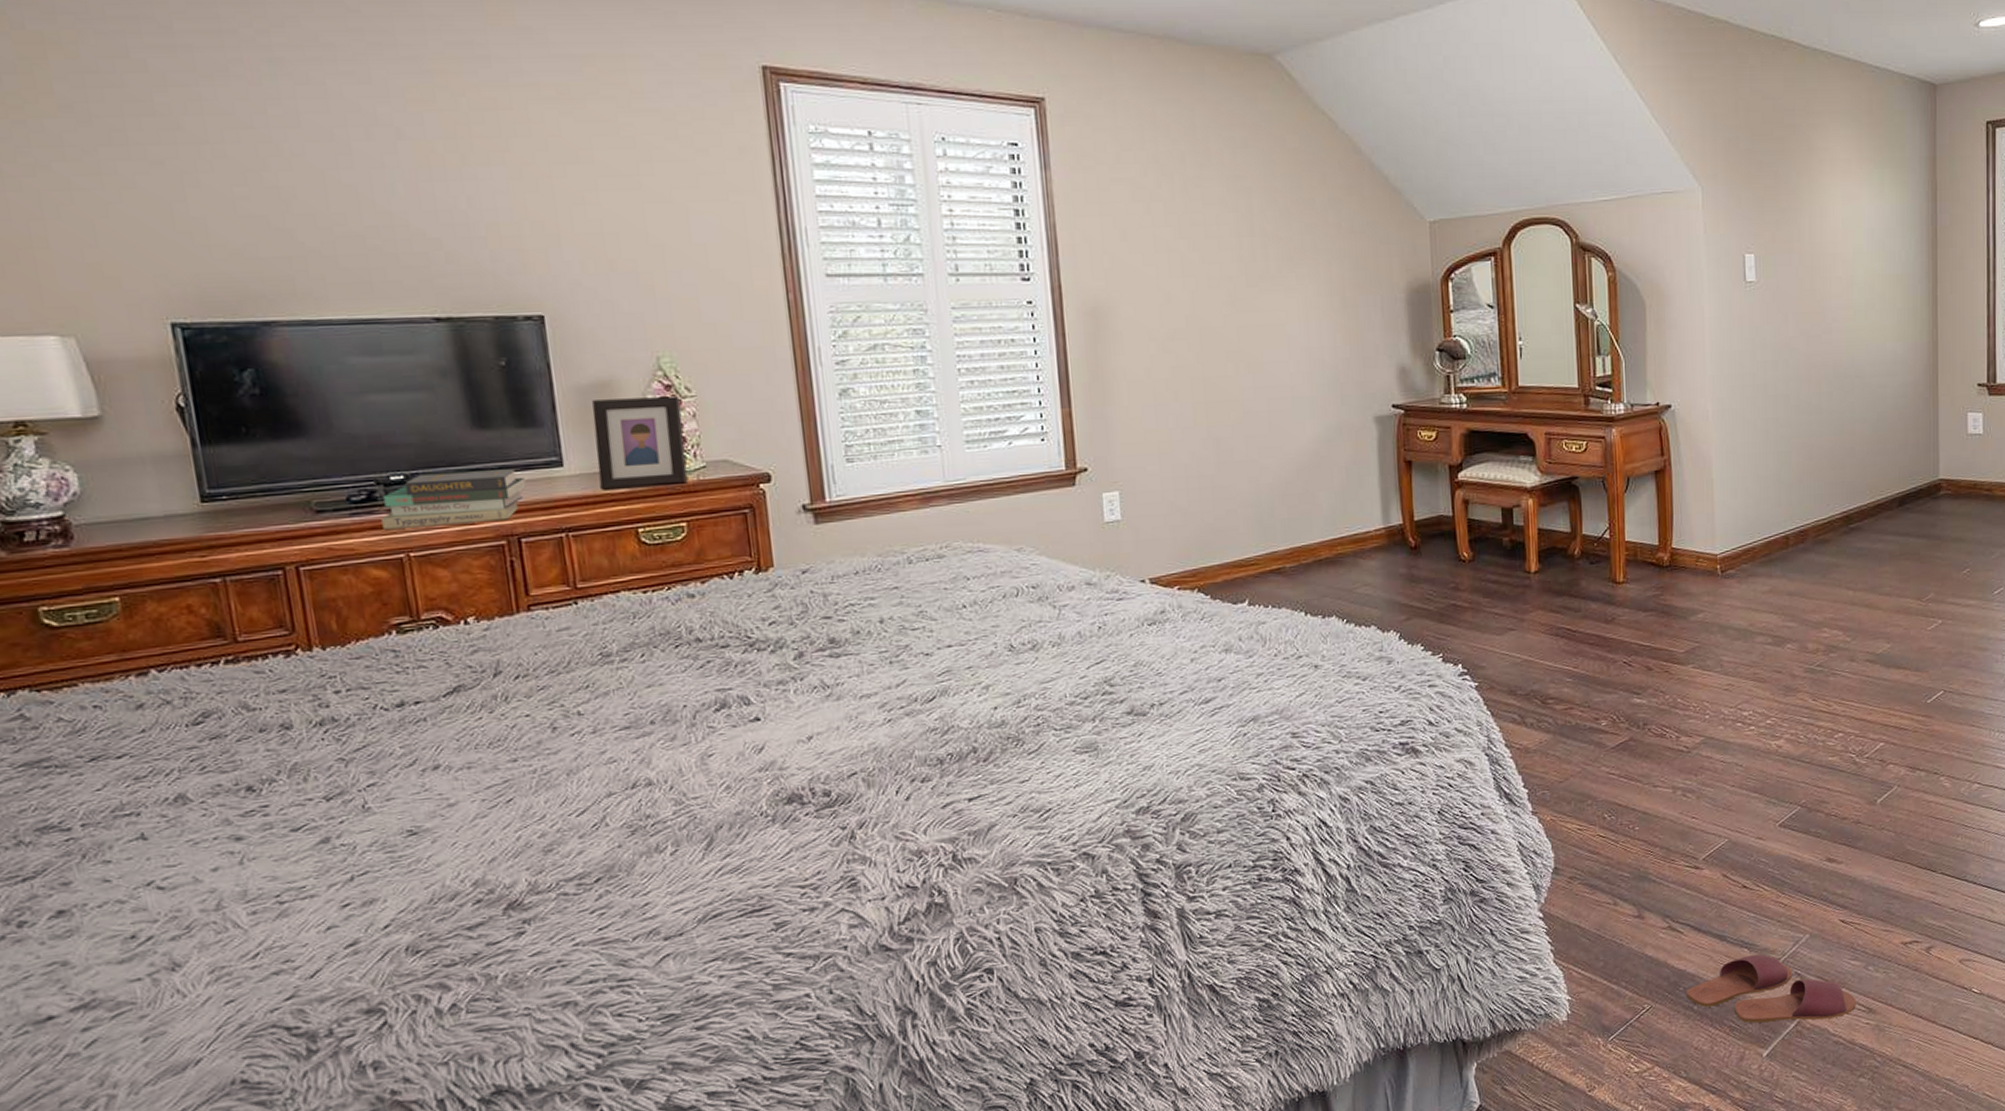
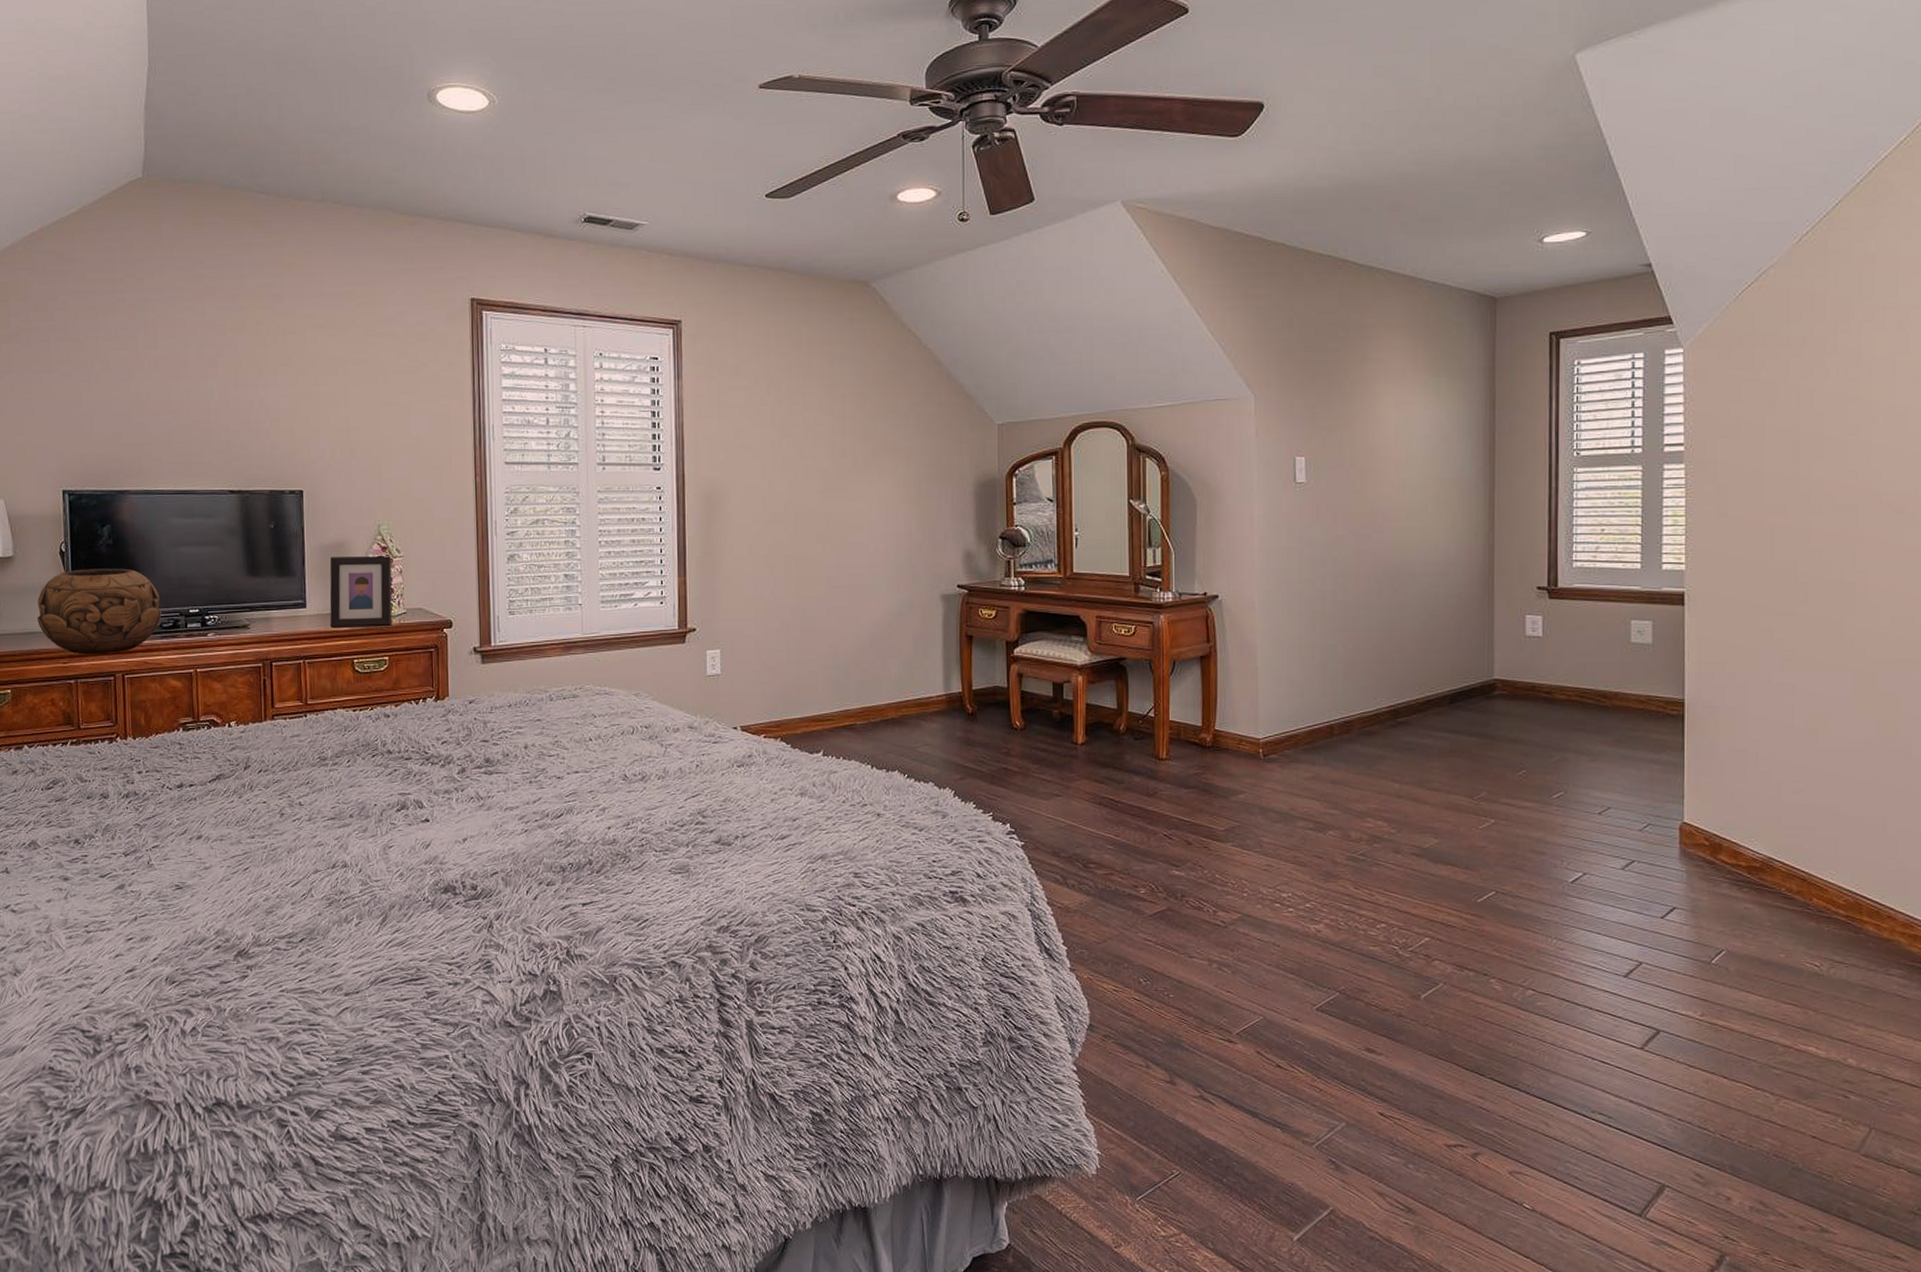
decorative bowl: none [148,426,348,544] -> present [37,568,162,655]
books: present [381,469,527,529] -> none [181,608,280,650]
slippers: present [1686,954,1856,1023] -> none [1216,1136,1394,1212]

